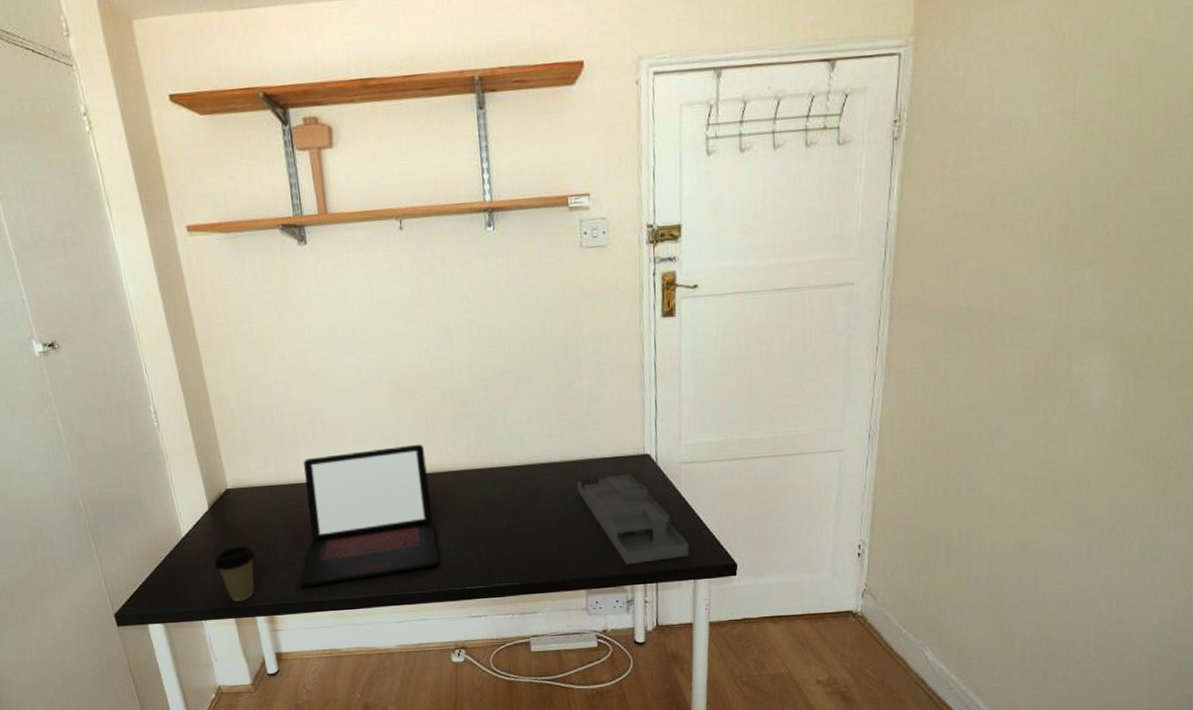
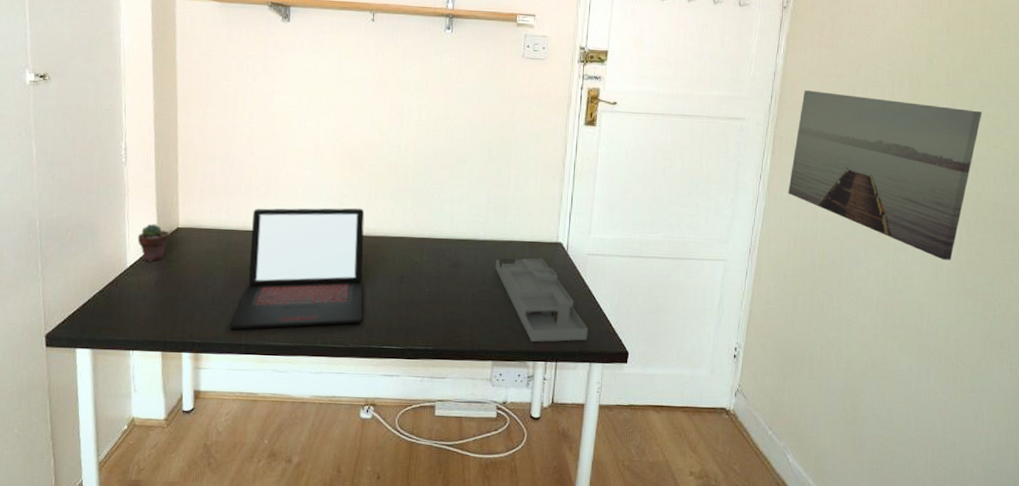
potted succulent: none [186,488,220,529] -> present [137,223,169,262]
coffee cup: present [214,545,255,602] -> none [152,282,193,336]
wall art: none [911,233,1154,419] -> present [788,90,982,260]

